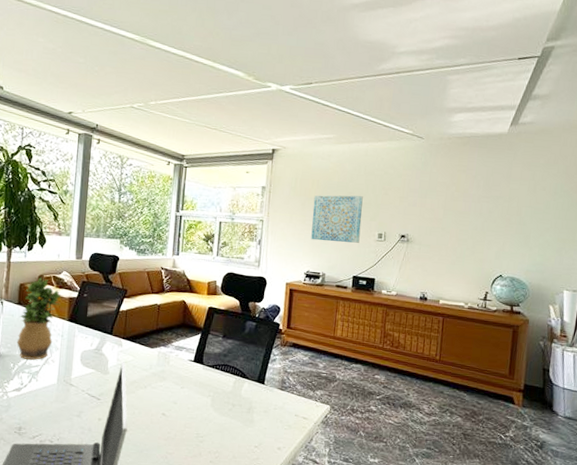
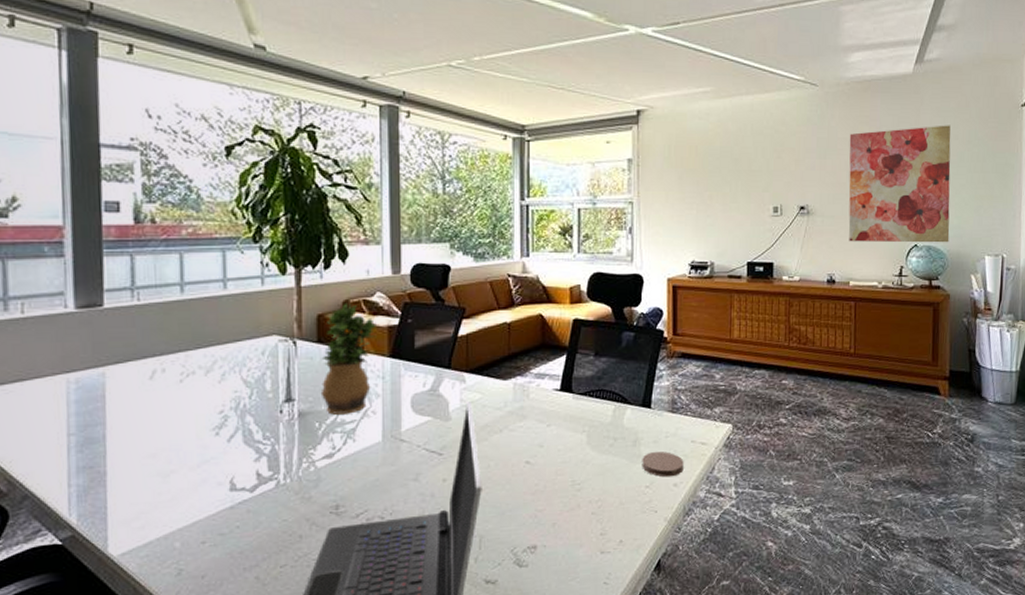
coaster: none [253,419,288,442] -> present [642,451,684,478]
wall art: present [311,195,363,243] -> none [692,161,753,222]
wall art: none [441,177,539,276] -> present [848,125,951,243]

